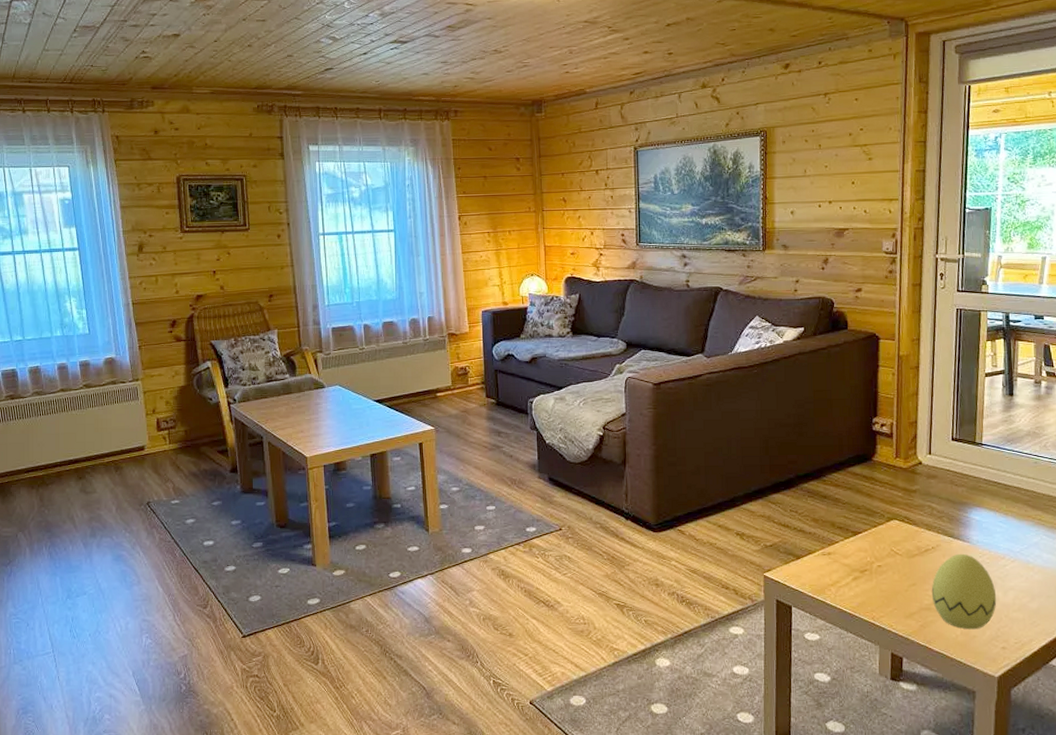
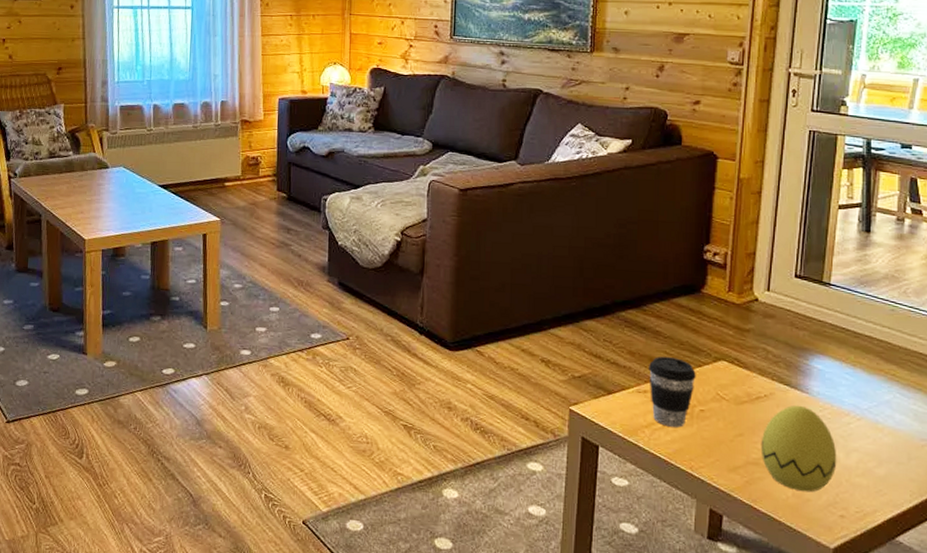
coffee cup: none [831,520,872,583] -> present [649,356,696,427]

